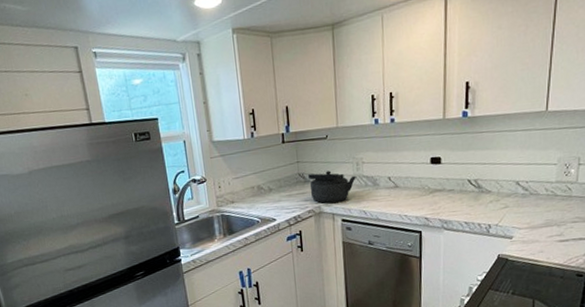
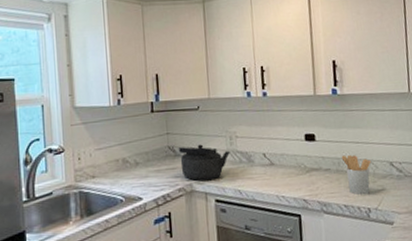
utensil holder: none [466,175,496,213] -> present [341,154,371,196]

